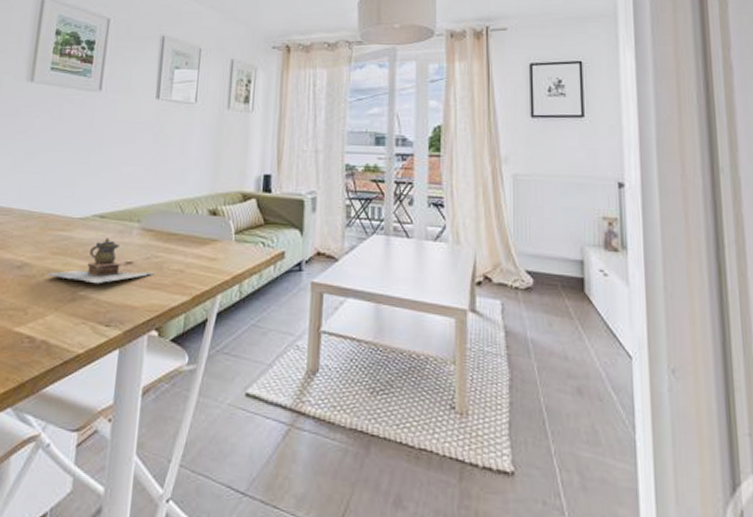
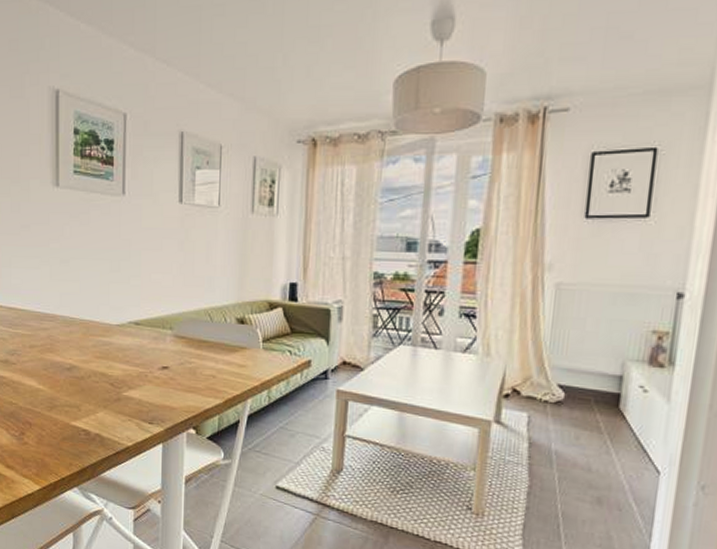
teapot: present [47,238,154,284] -> none [94,344,189,386]

